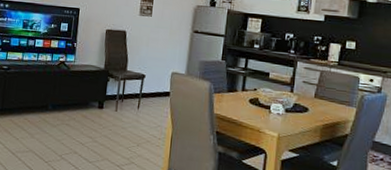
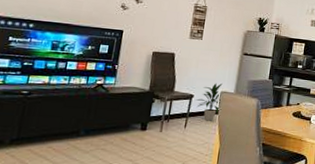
indoor plant: none [147,63,173,104] -> present [195,83,223,121]

